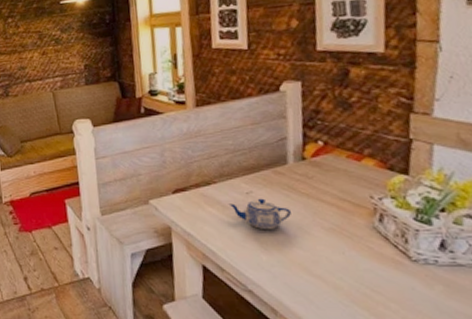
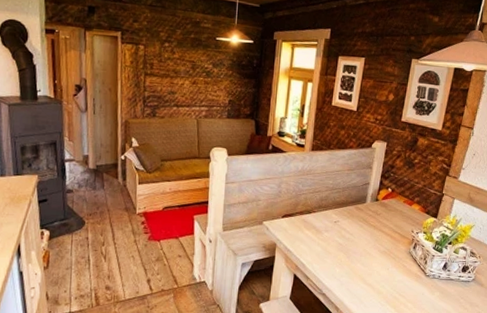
teapot: present [228,198,291,230] -> none [320,226,361,251]

